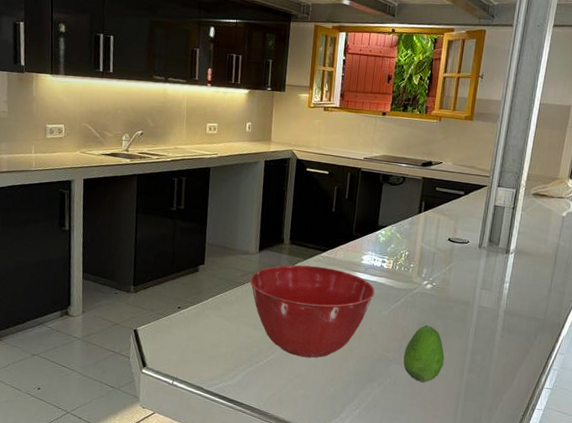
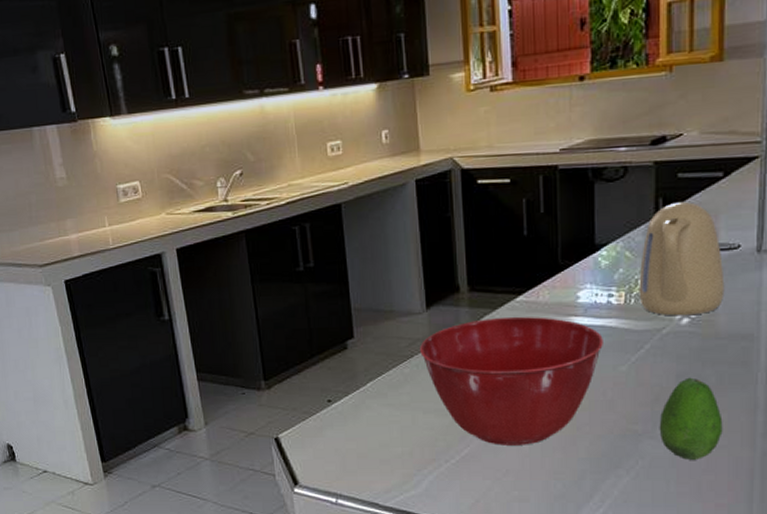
kettle: none [401,206,457,284] -> present [639,201,725,316]

